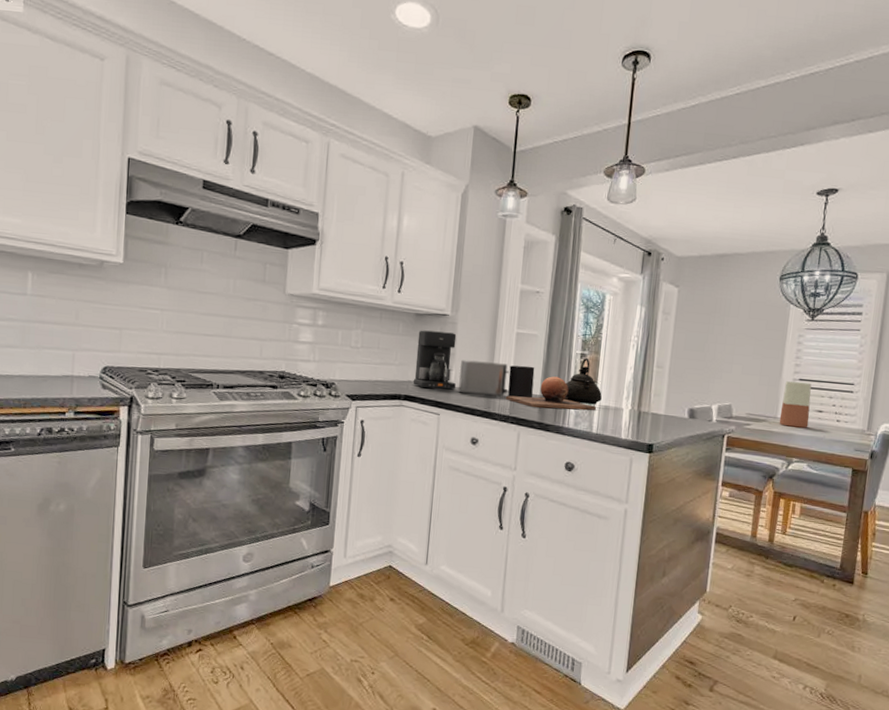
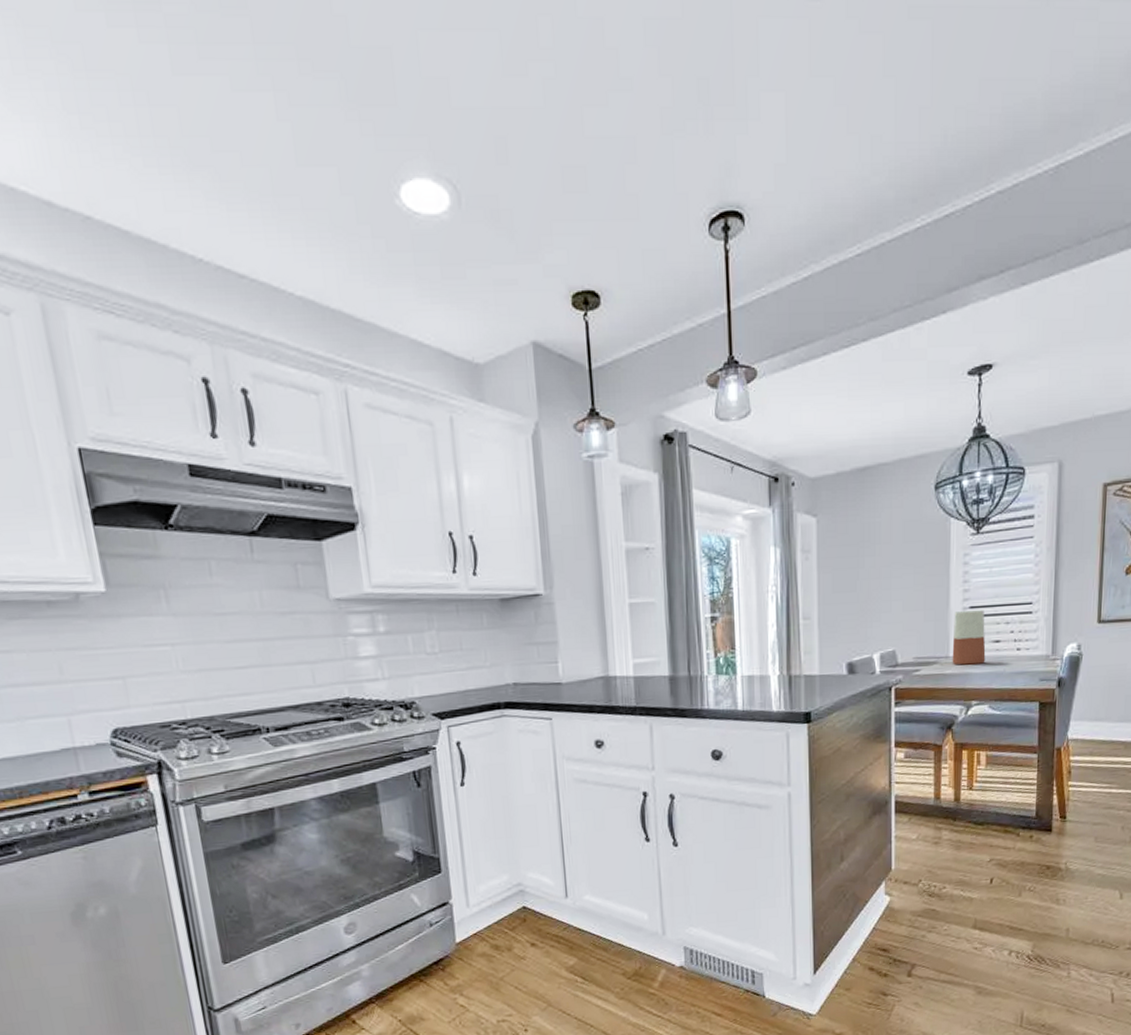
coffee maker: present [414,330,457,390] -> none [508,616,567,690]
toaster: present [457,359,509,397] -> none [566,644,629,690]
chopping board: present [505,376,597,410] -> none [628,650,739,692]
pen holder: present [508,365,535,399] -> none [627,642,661,683]
teakettle: present [564,357,602,405] -> none [698,621,743,678]

